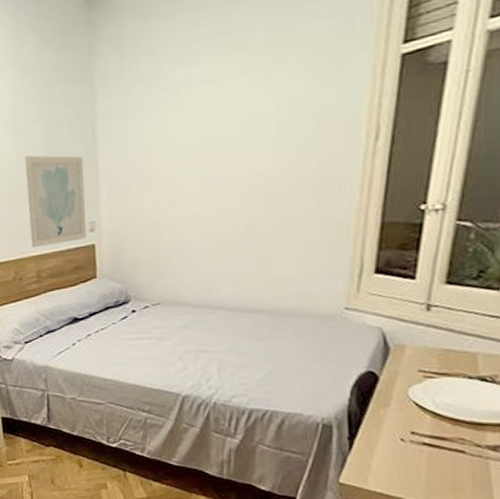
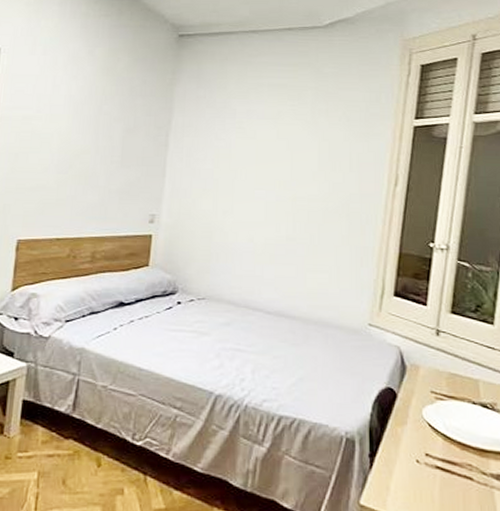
wall art: present [25,155,87,248] -> none [91,148,153,230]

